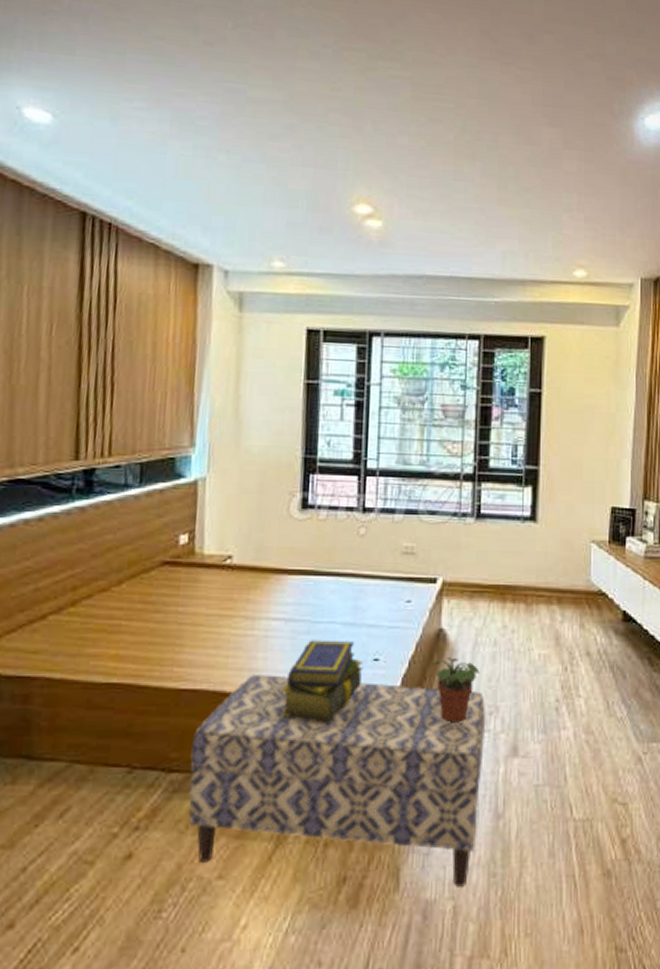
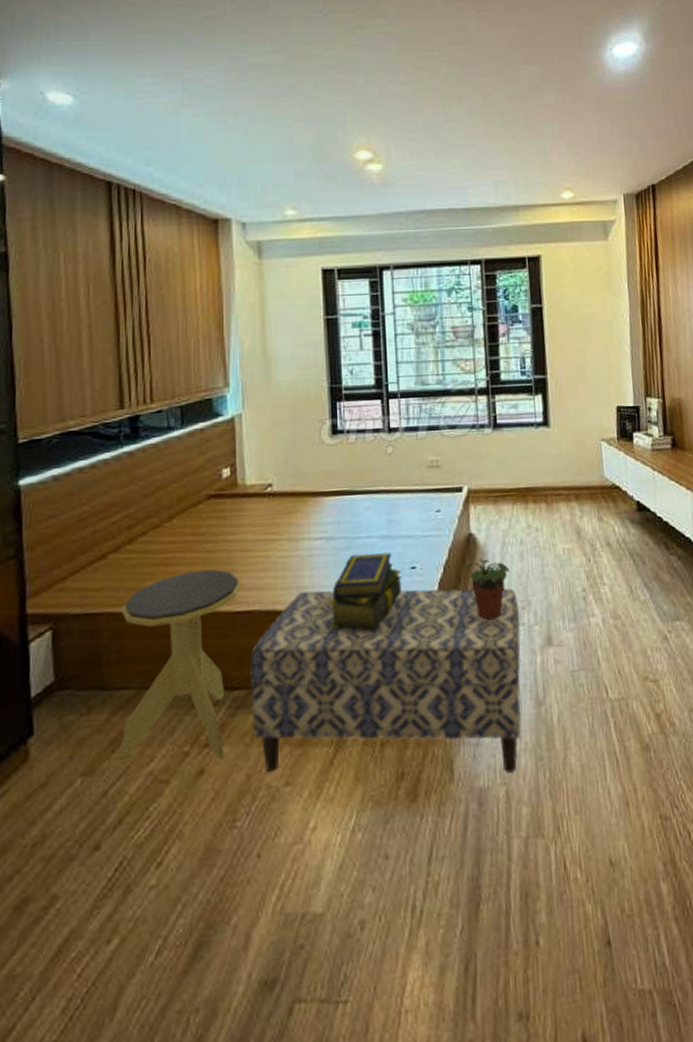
side table: none [43,641,190,846] -> present [120,569,241,761]

